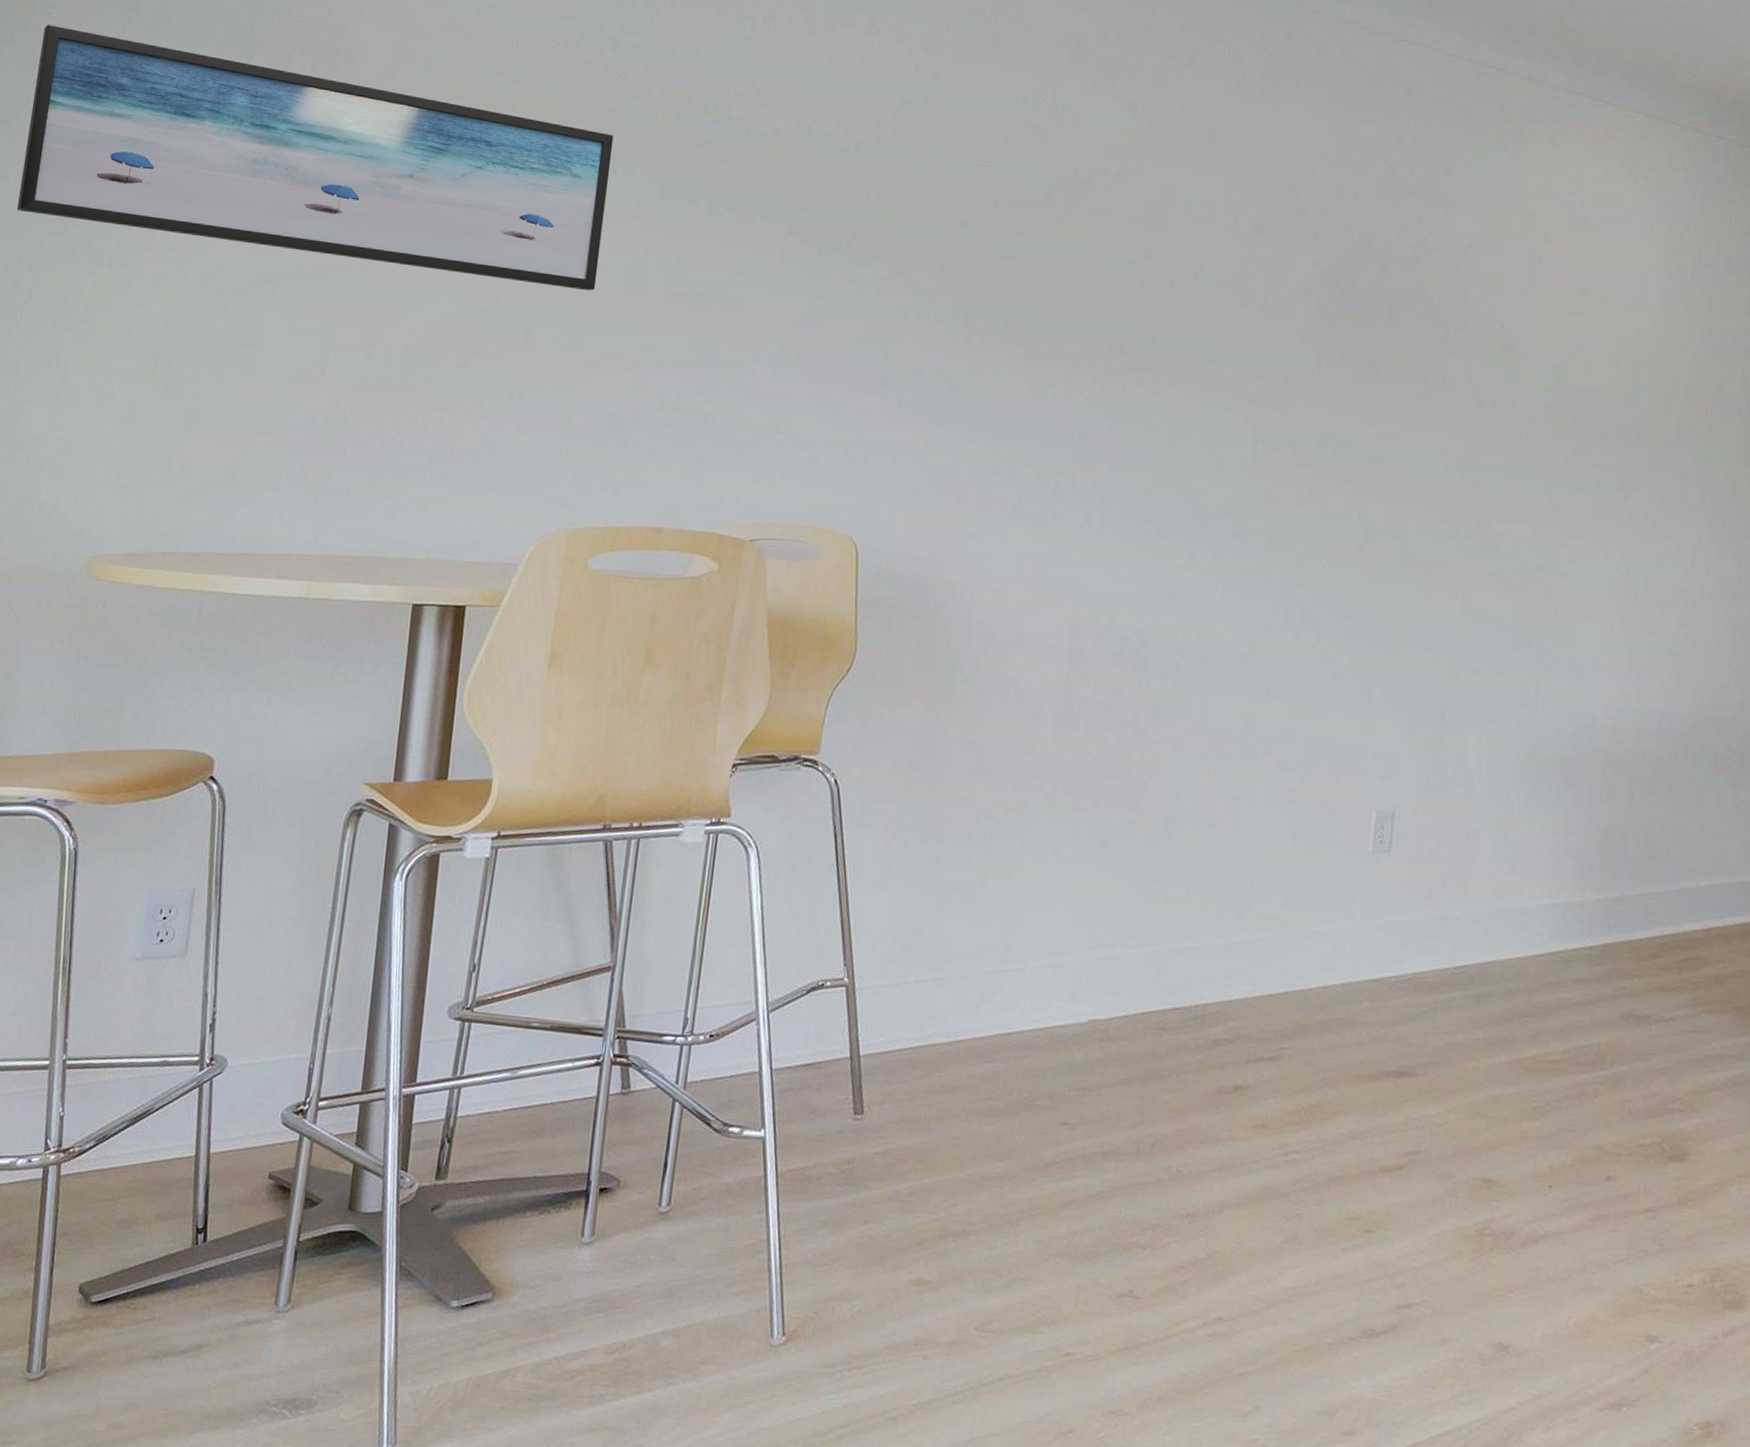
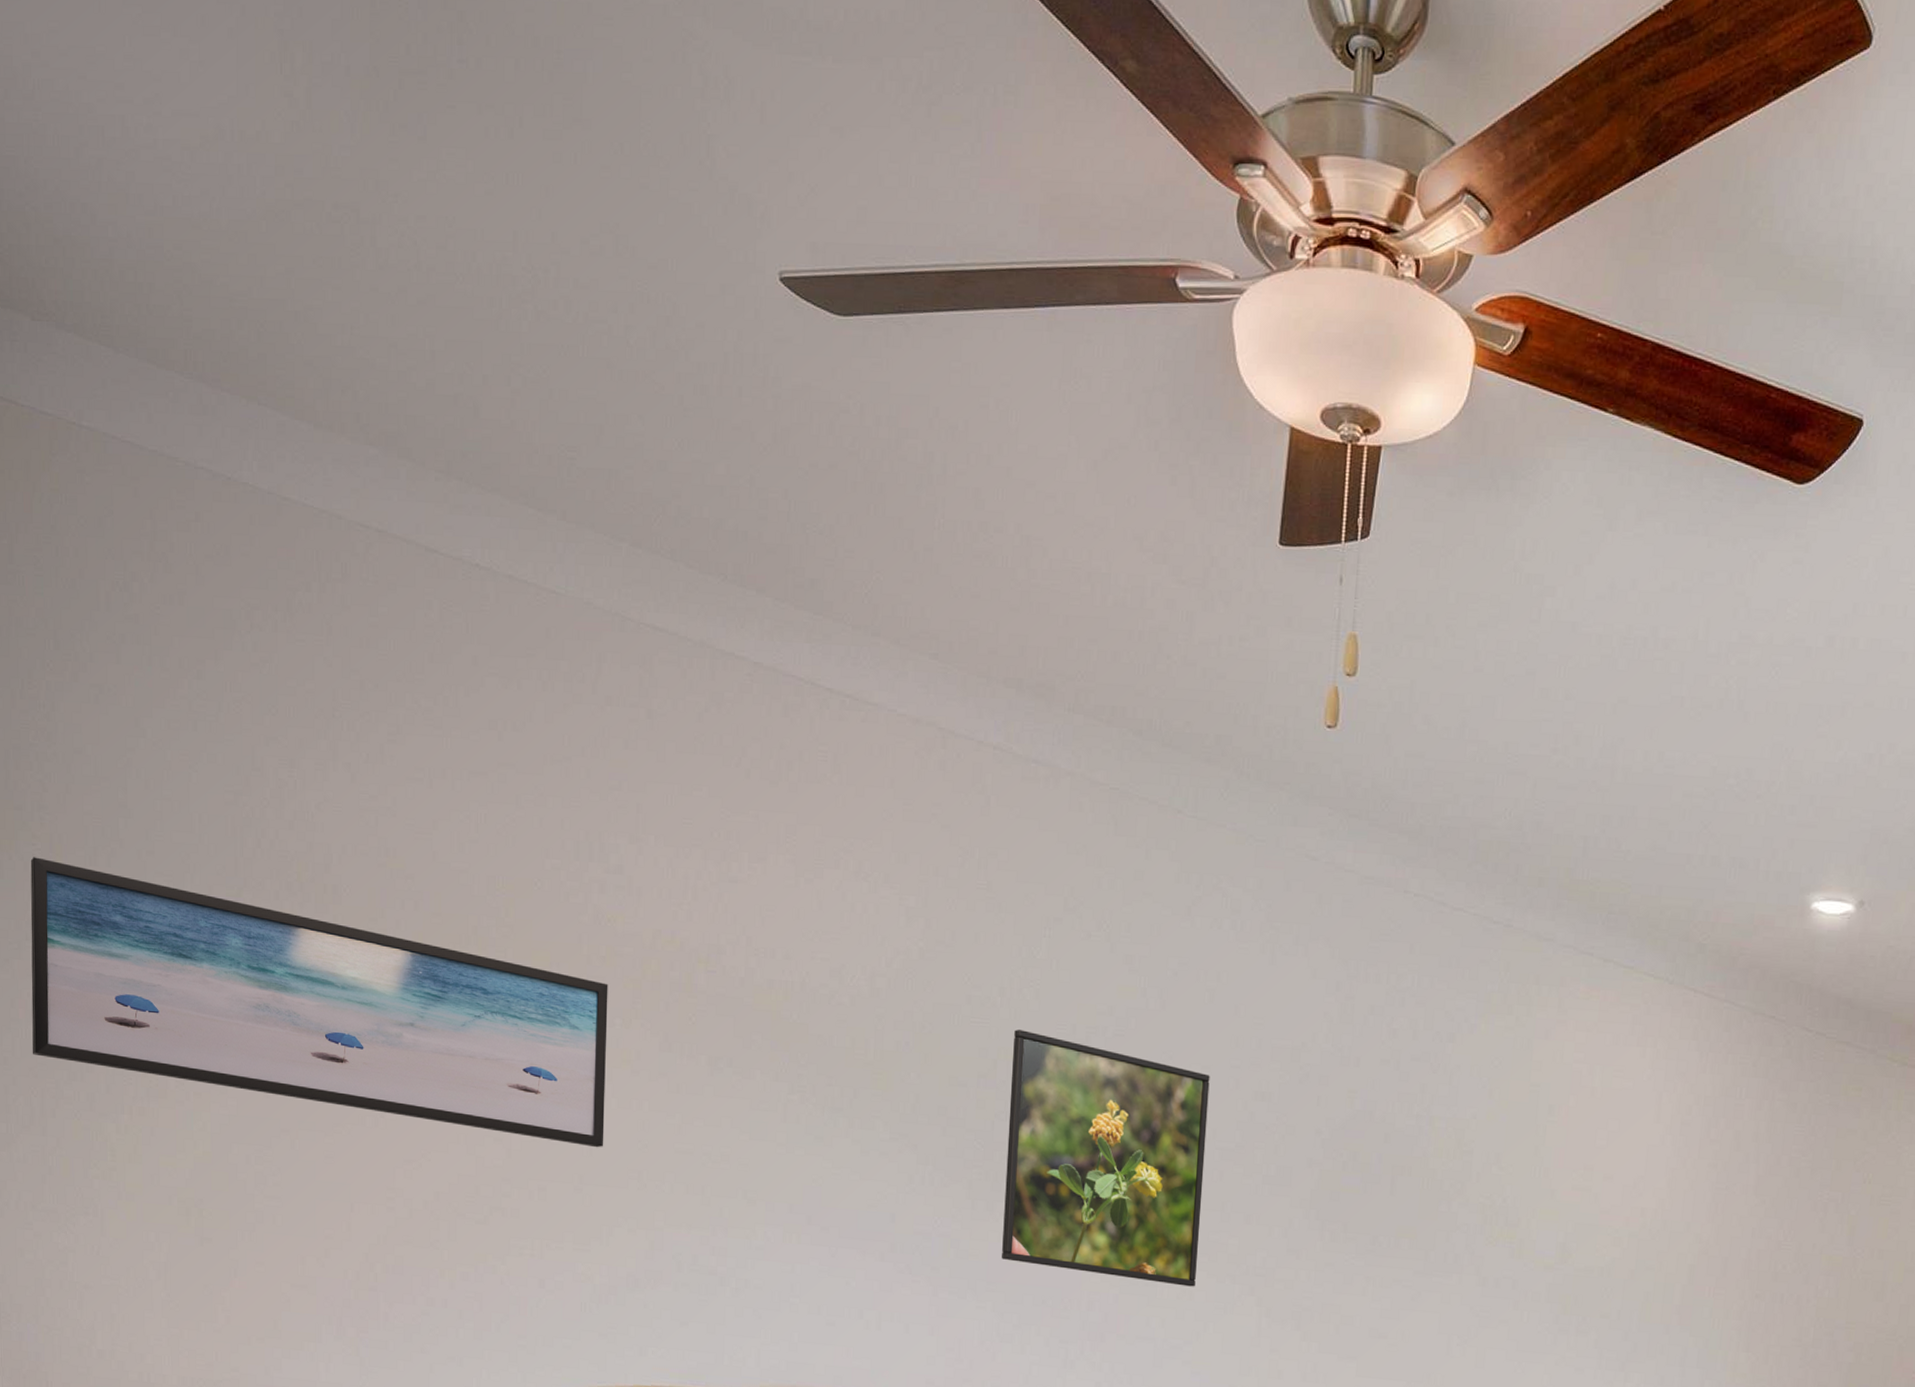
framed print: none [995,172,1210,416] -> present [1002,1029,1210,1287]

